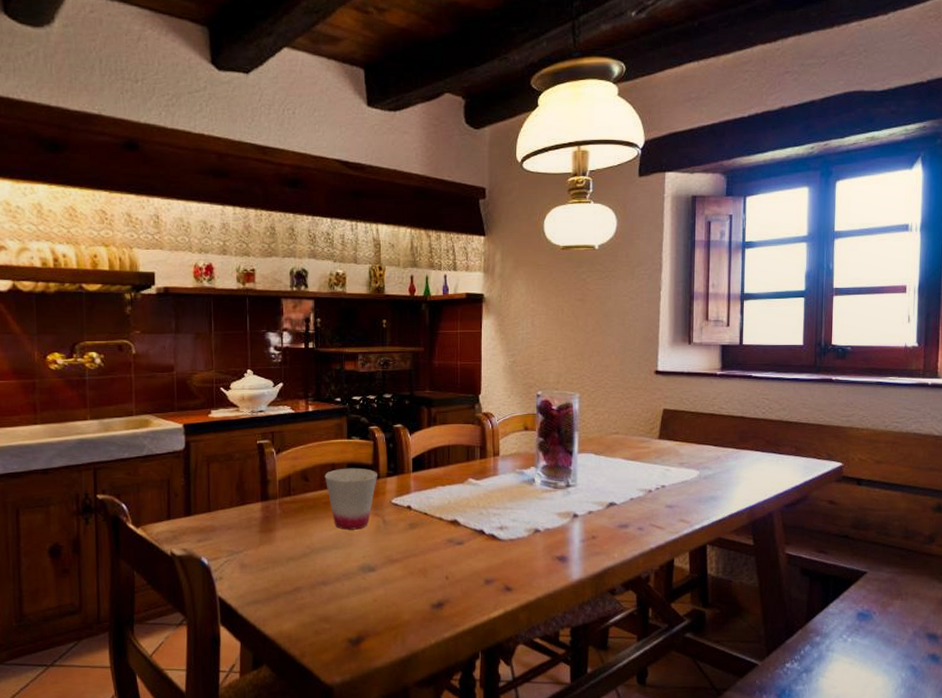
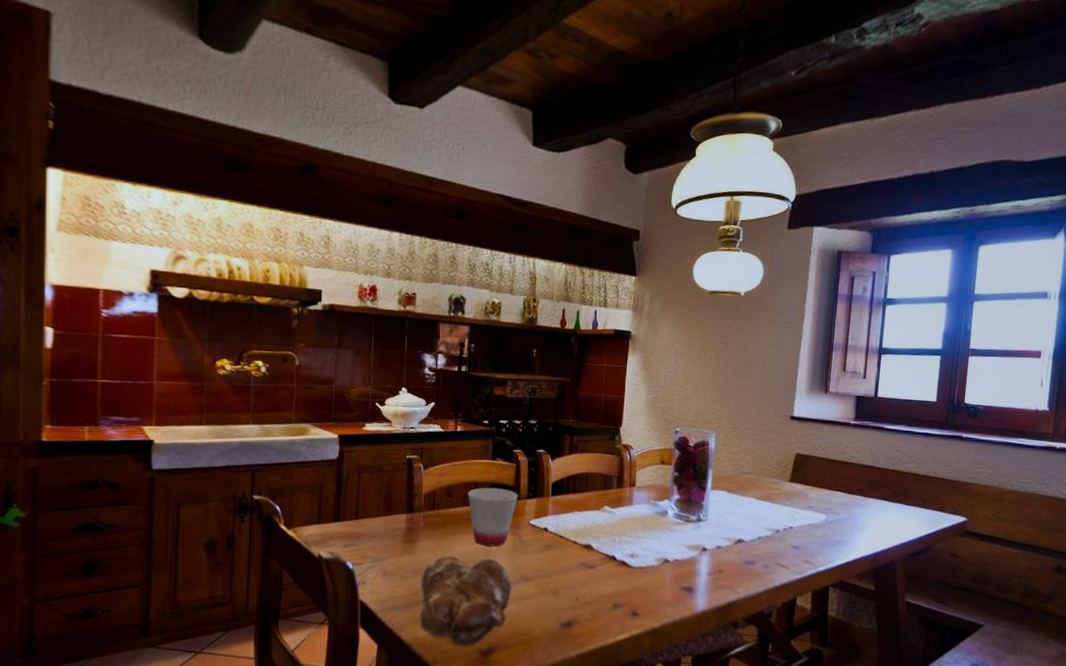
bread loaf: none [281,542,377,637] -> present [420,555,511,646]

